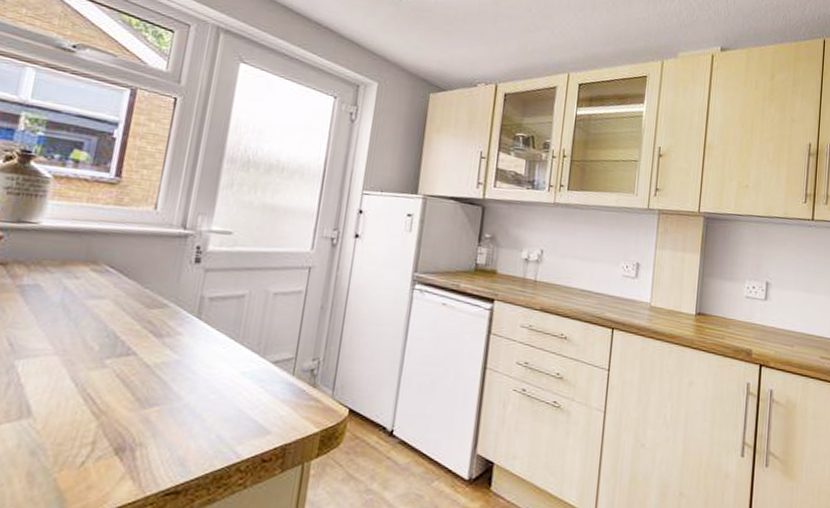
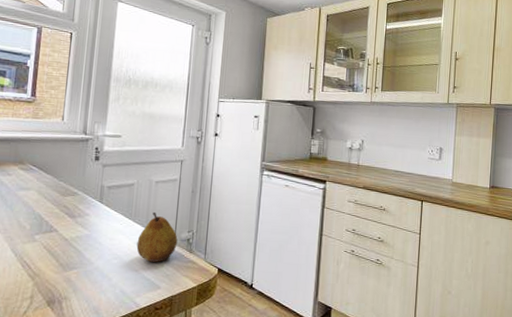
fruit: none [242,332,299,399] -> present [136,211,178,262]

